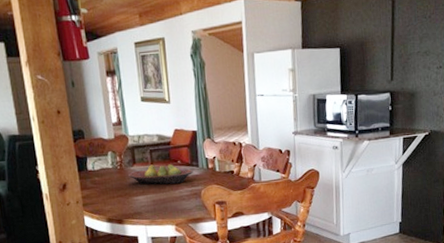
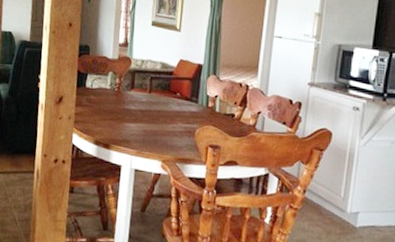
fruit bowl: present [128,164,193,185] -> none [124,92,191,118]

